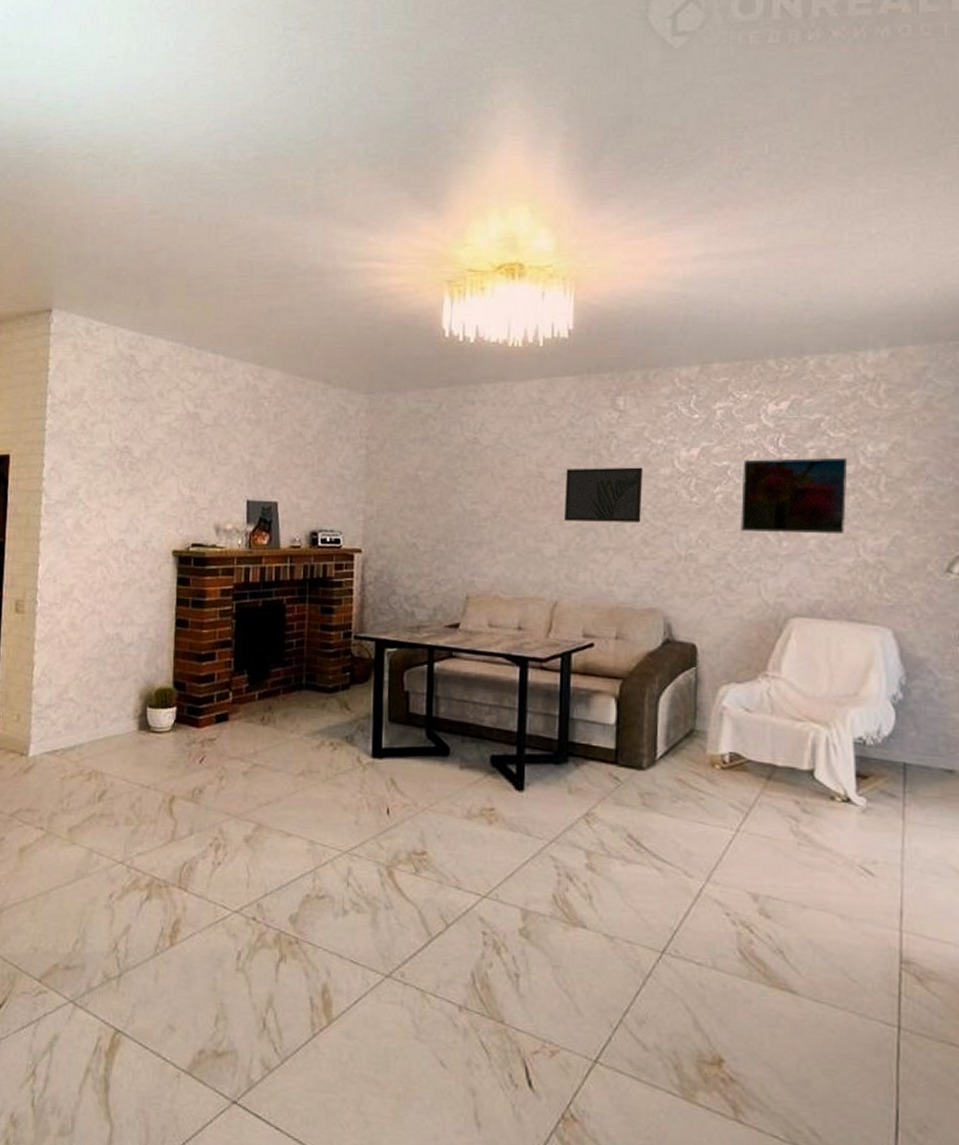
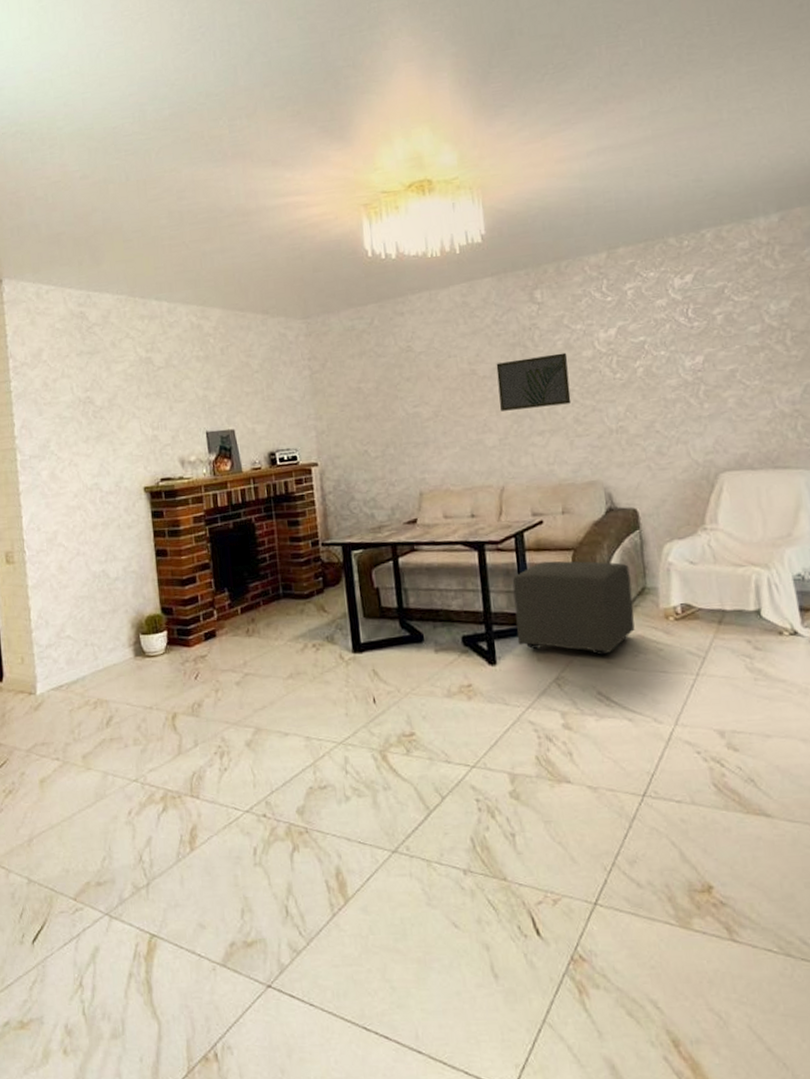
ottoman: none [549,687,679,797] -> present [512,561,635,656]
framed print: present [741,457,848,533] -> none [658,318,760,399]

